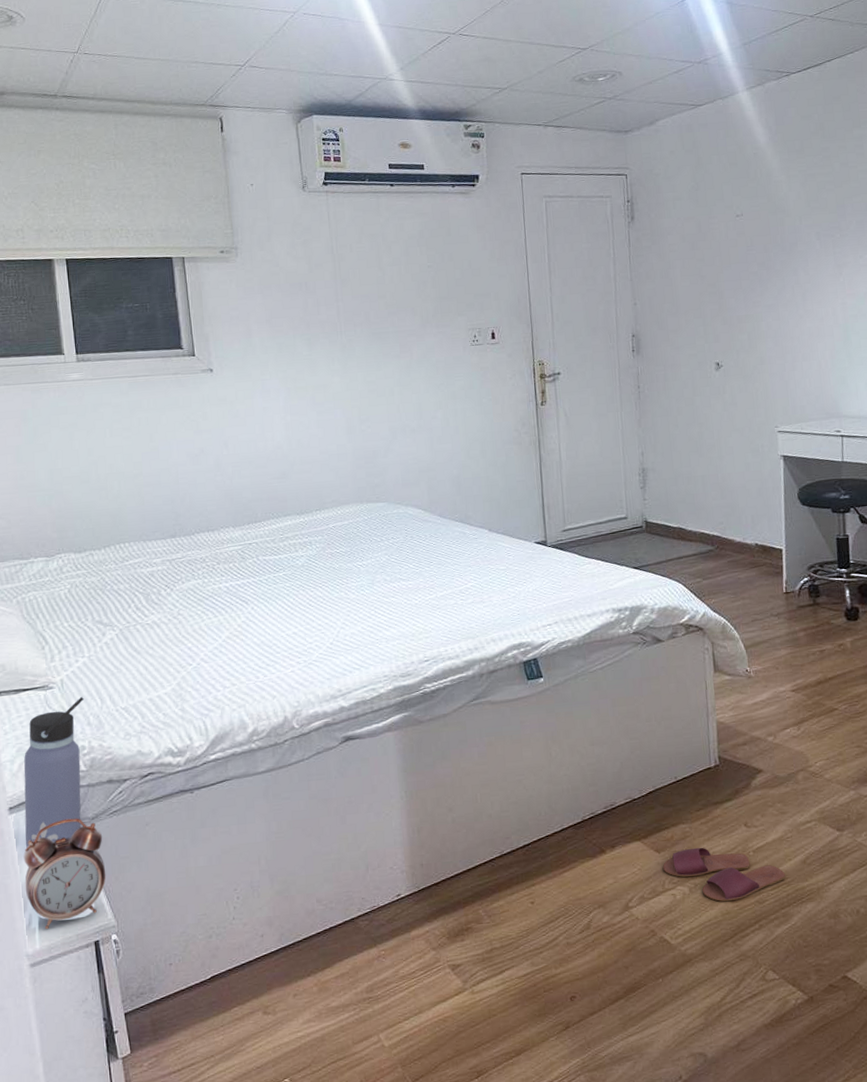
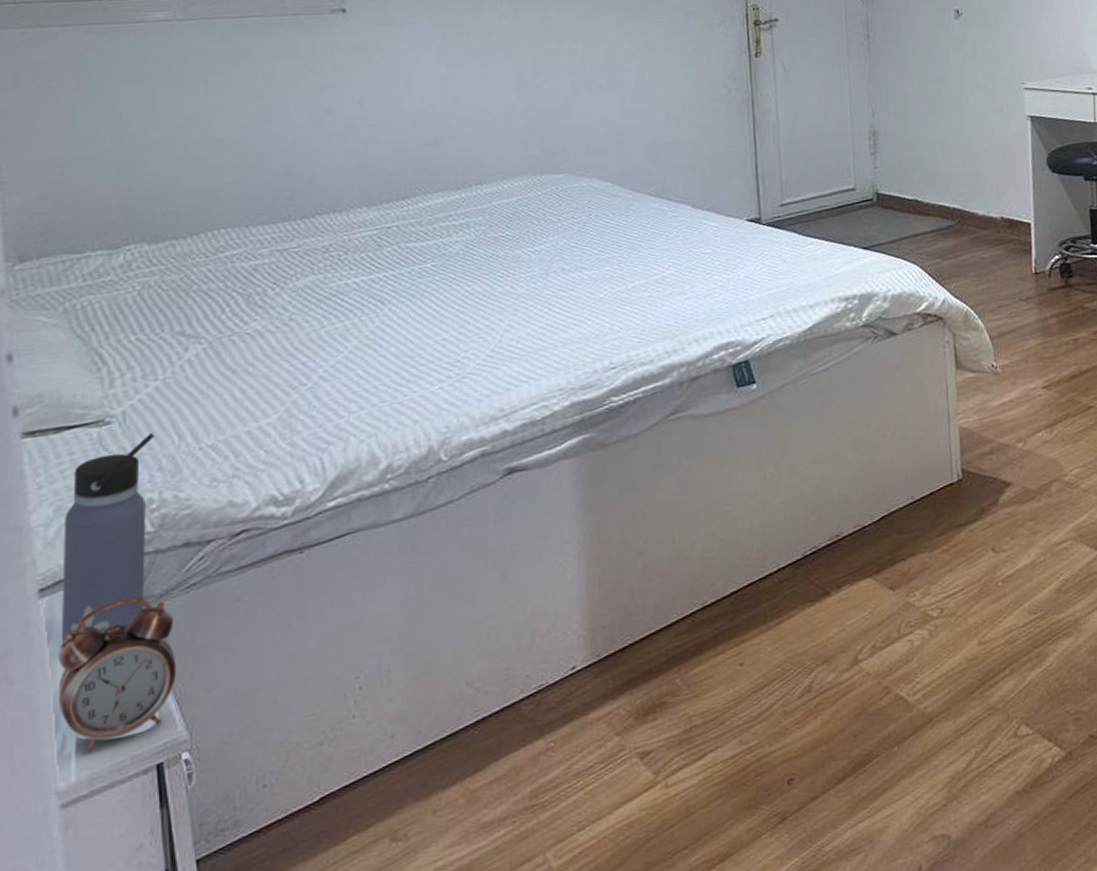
slippers: present [663,847,785,902] -> none [898,580,1039,645]

